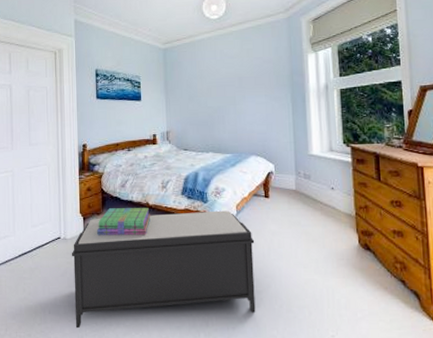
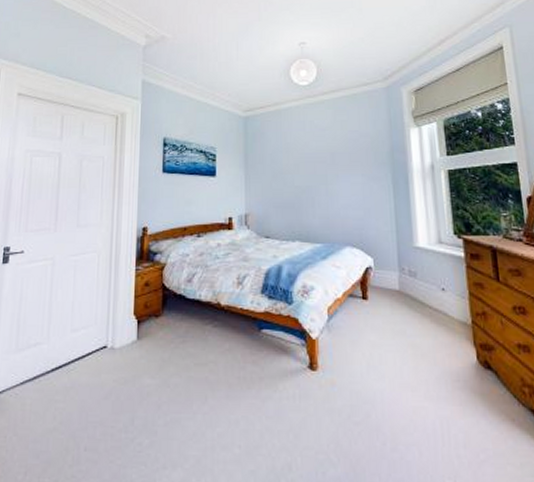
bench: present [71,210,256,329] -> none [118,314,352,473]
stack of books: present [97,208,150,236] -> none [154,309,221,346]

